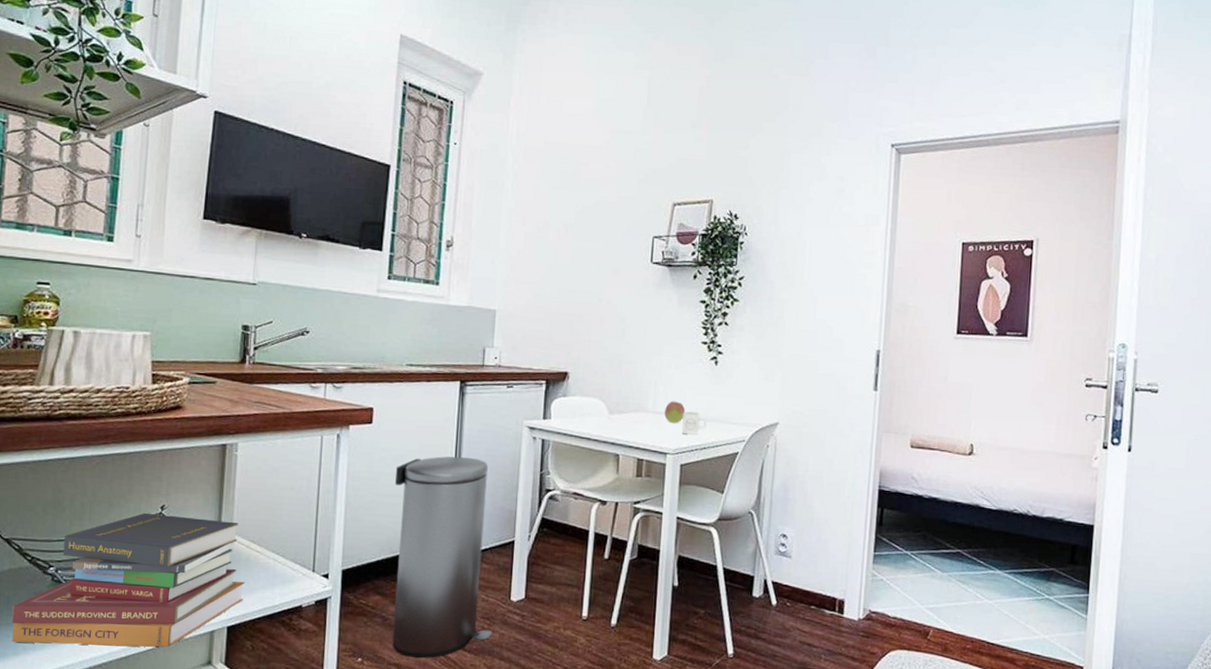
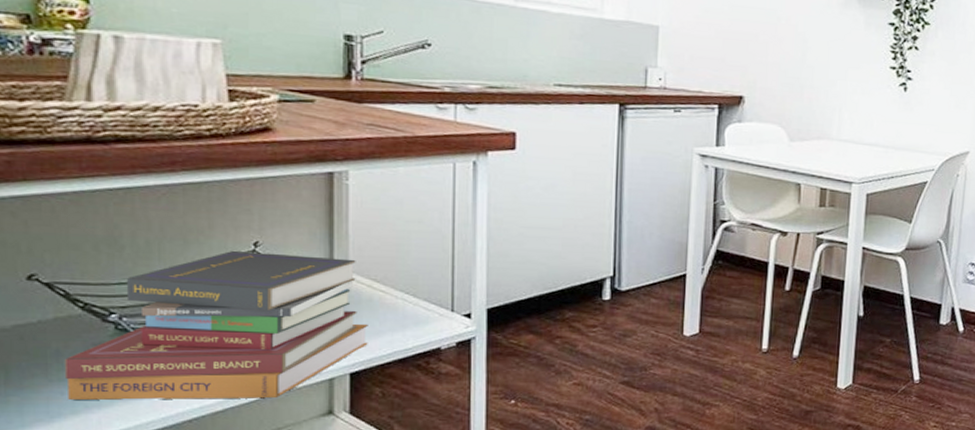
pedal bin: present [392,456,492,658] -> none [546,185,664,397]
fruit: present [665,401,686,424] -> none [850,128,872,152]
mug: present [682,411,707,435] -> none [868,139,895,164]

